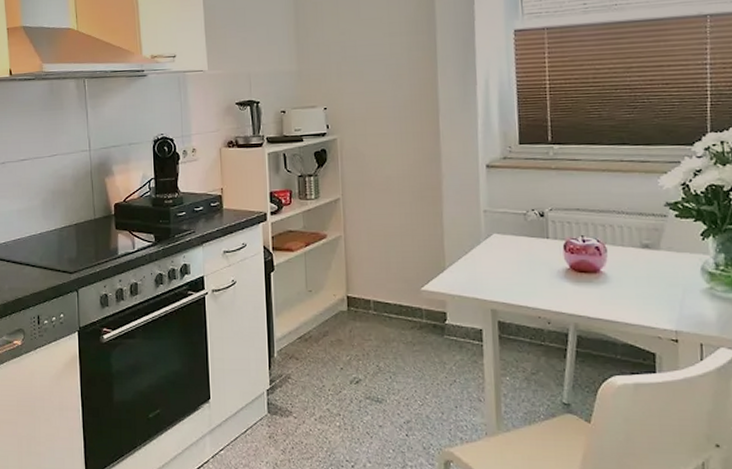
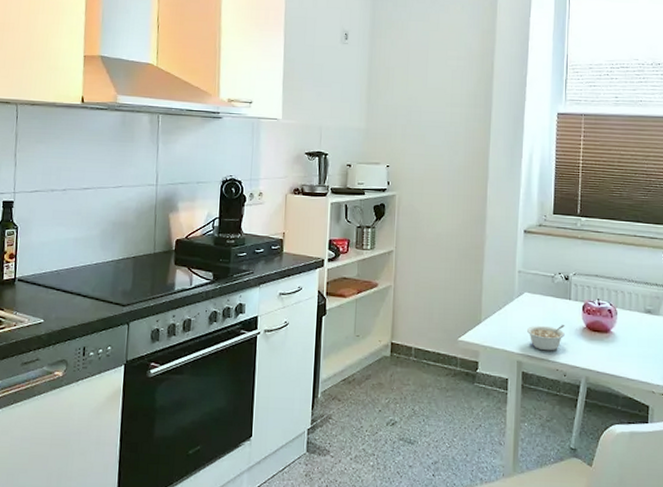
legume: none [499,267,545,297] -> present [526,325,565,351]

